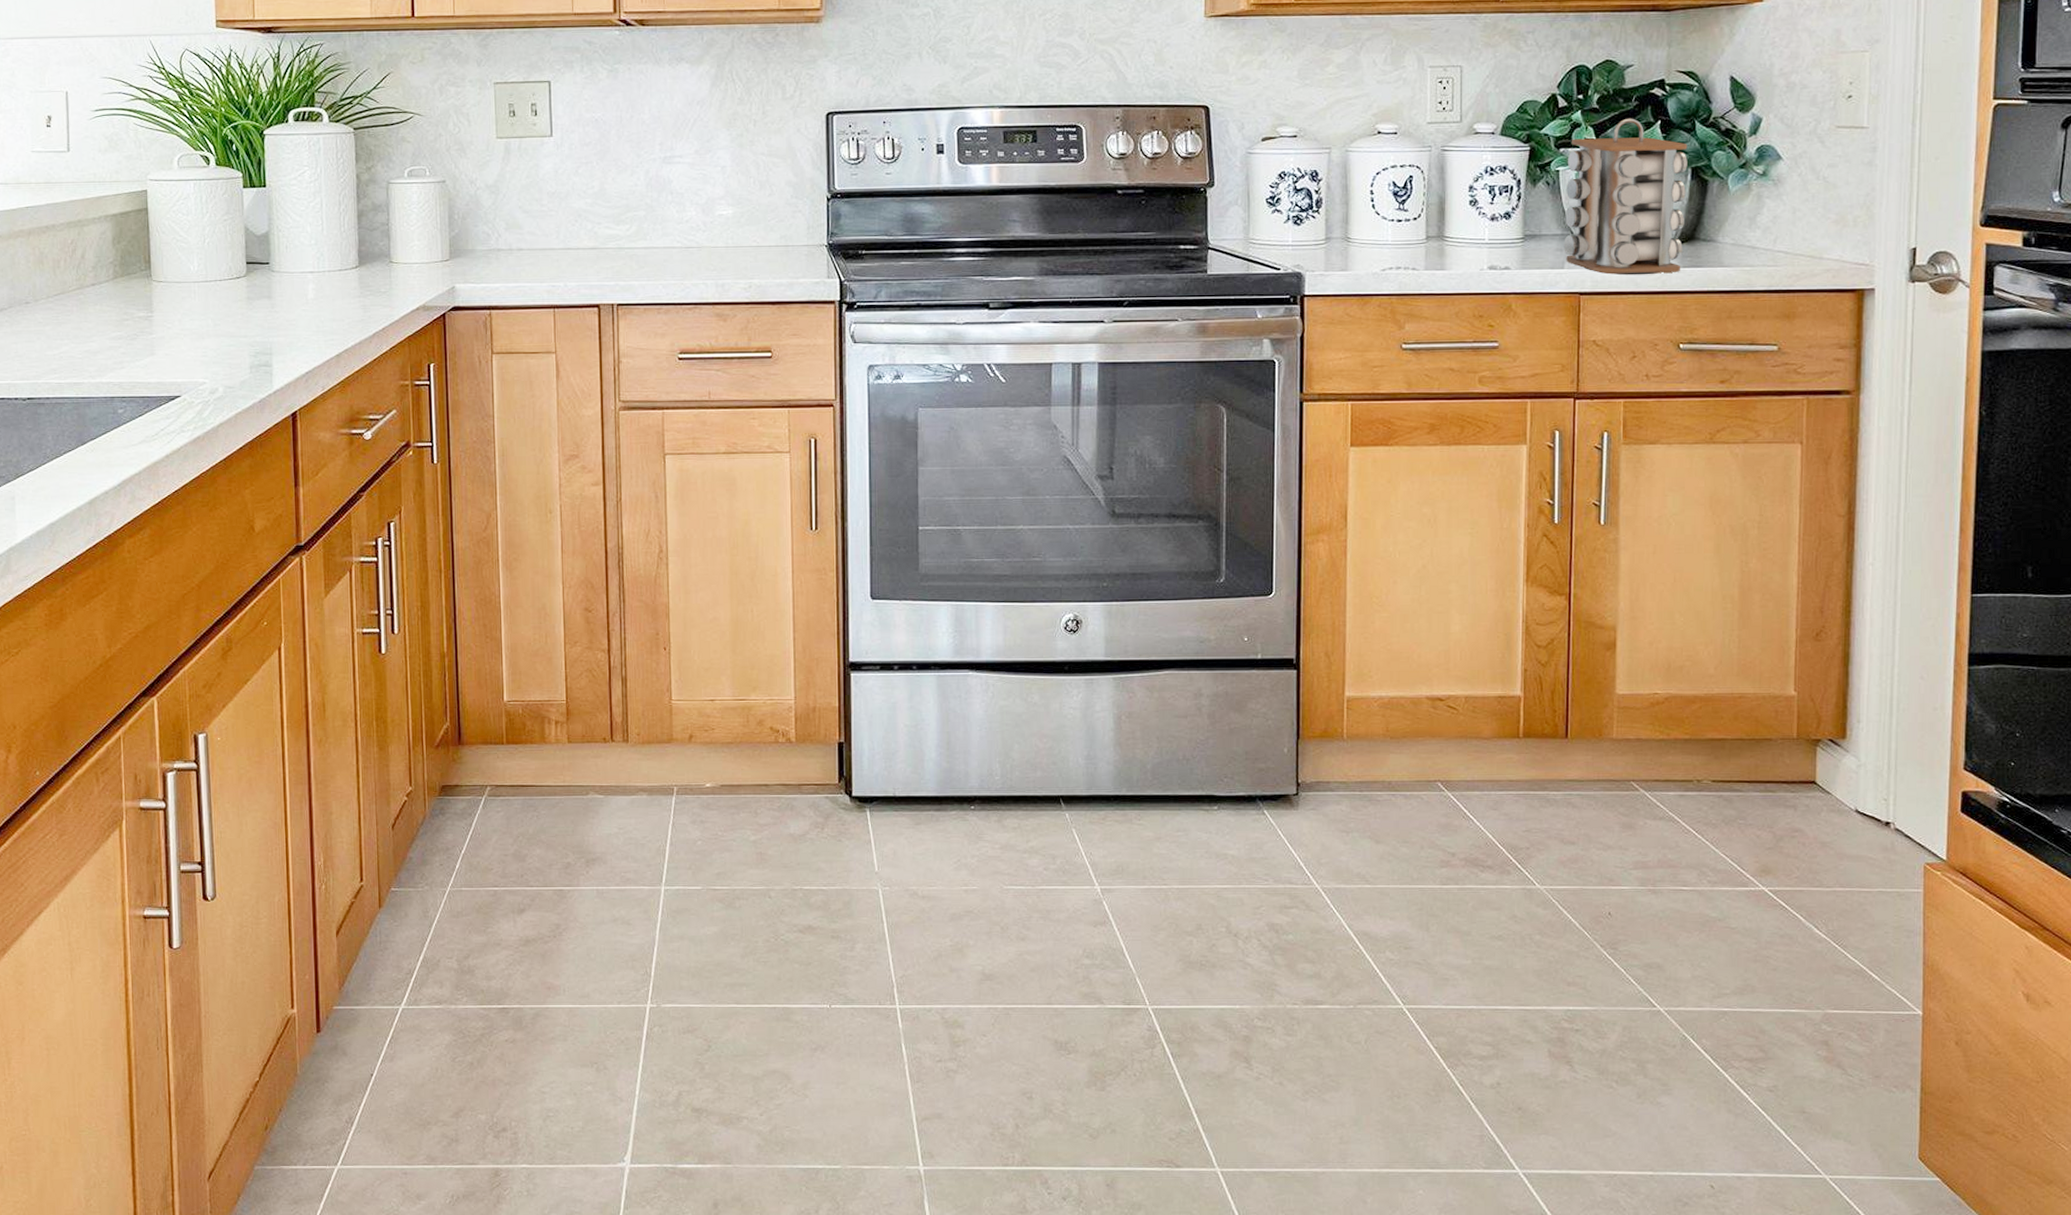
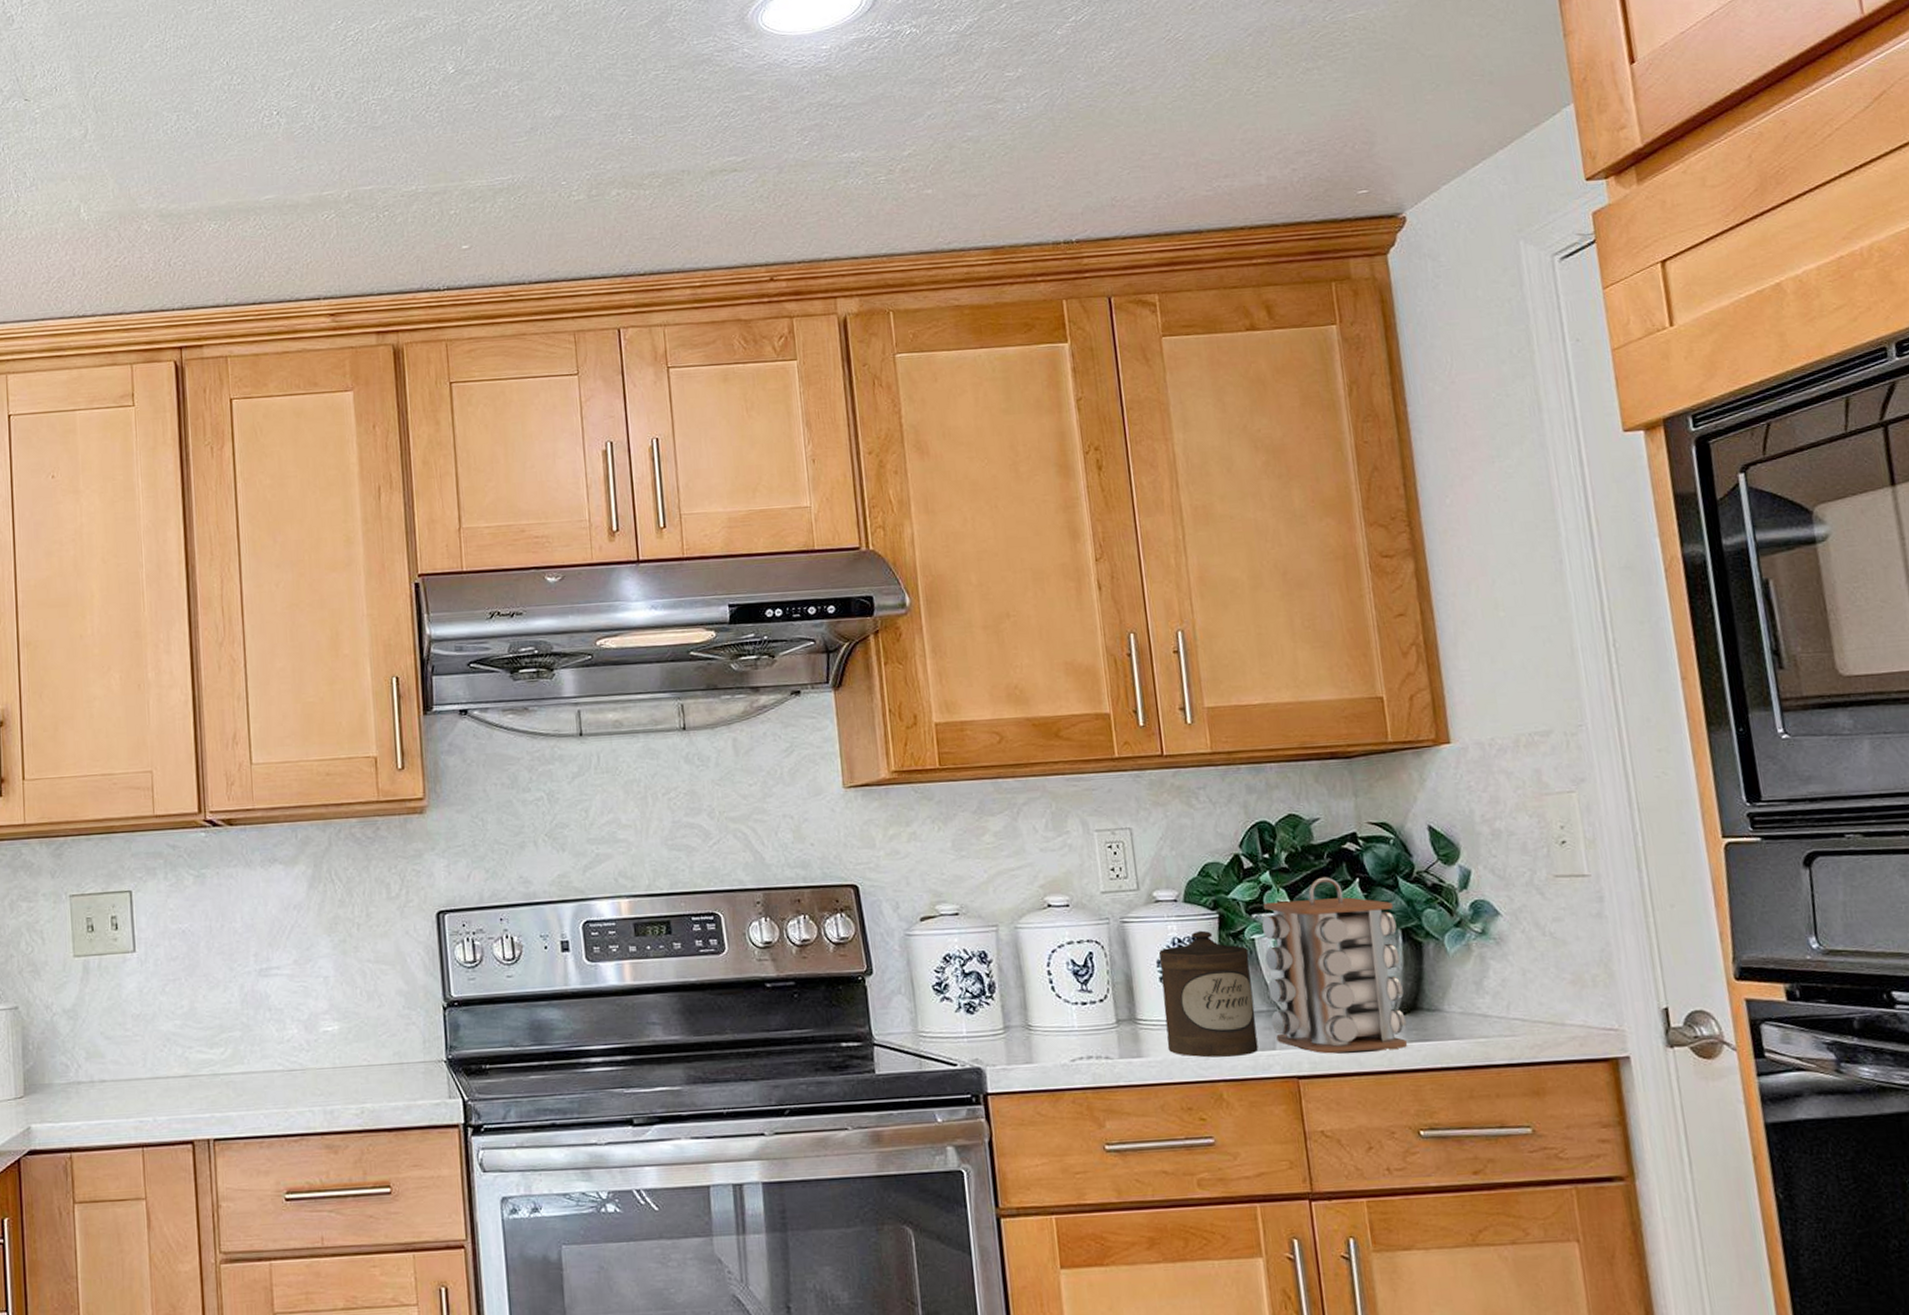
canister: none [1470,161,1552,274] -> present [1159,930,1259,1058]

